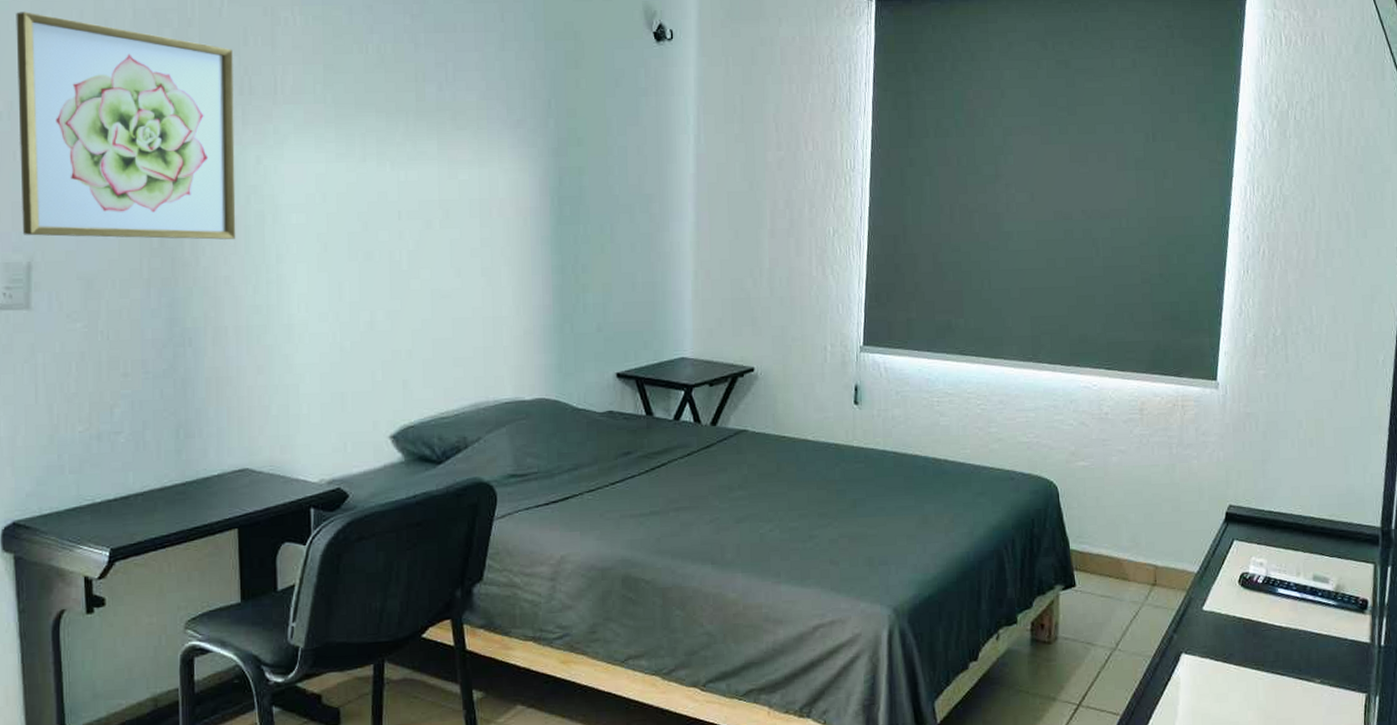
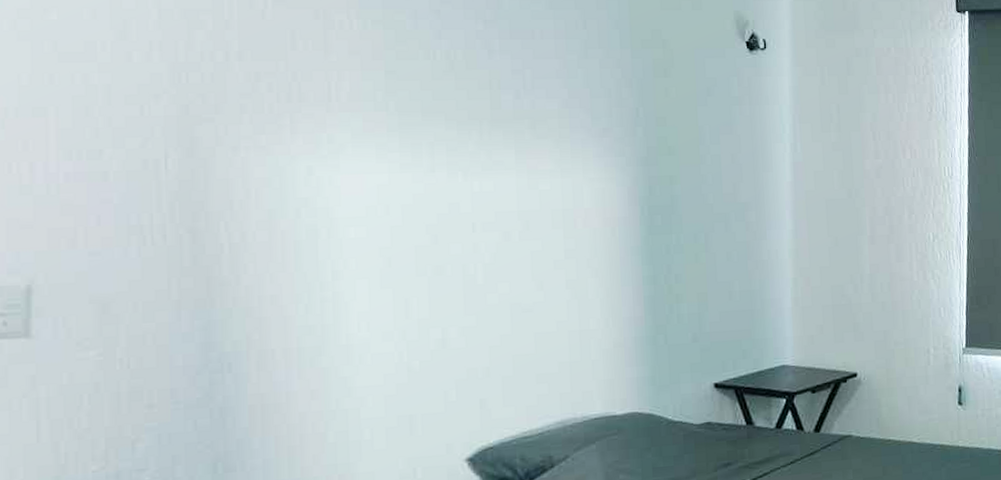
wall art: present [16,12,236,240] -> none [12,10,284,257]

